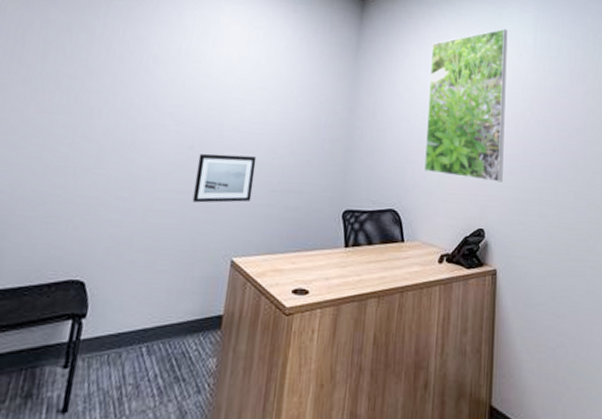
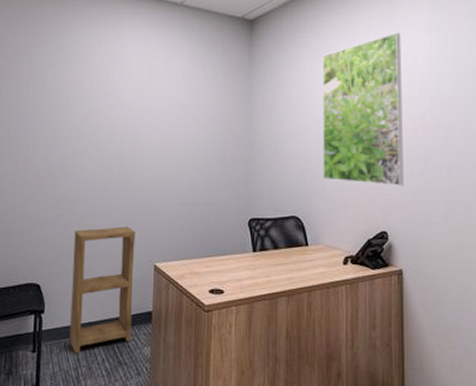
shelving unit: none [114,213,213,369] -> present [69,226,136,354]
wall art: present [192,153,257,203] -> none [117,174,167,217]

